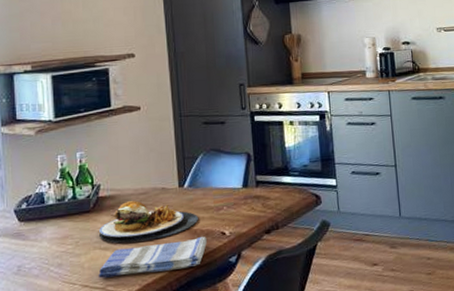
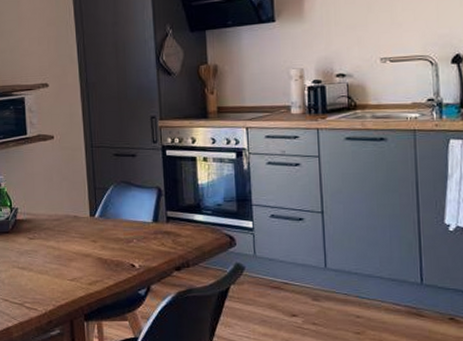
dish towel: present [98,237,207,279] -> none [17,267,117,295]
plate: present [99,201,198,244] -> none [17,226,108,265]

